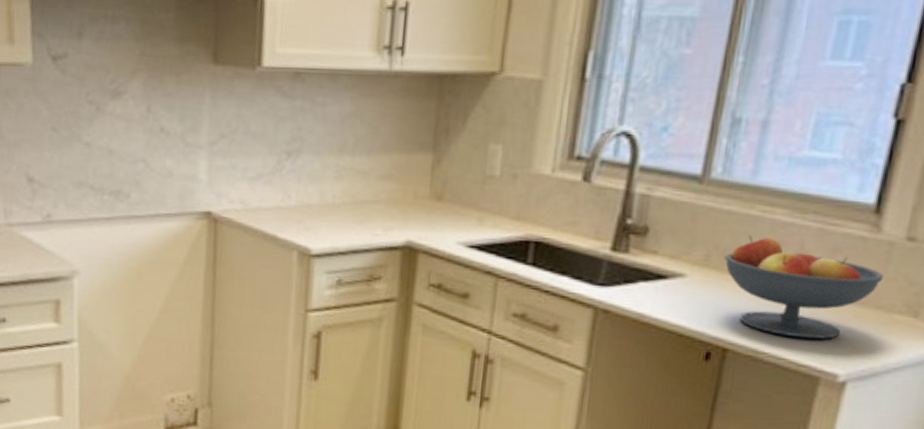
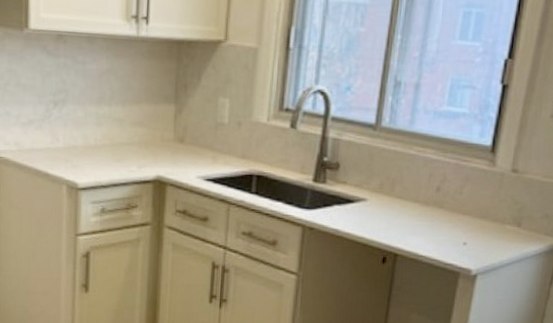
fruit bowl: present [724,235,884,340] -> none [393,169,498,245]

